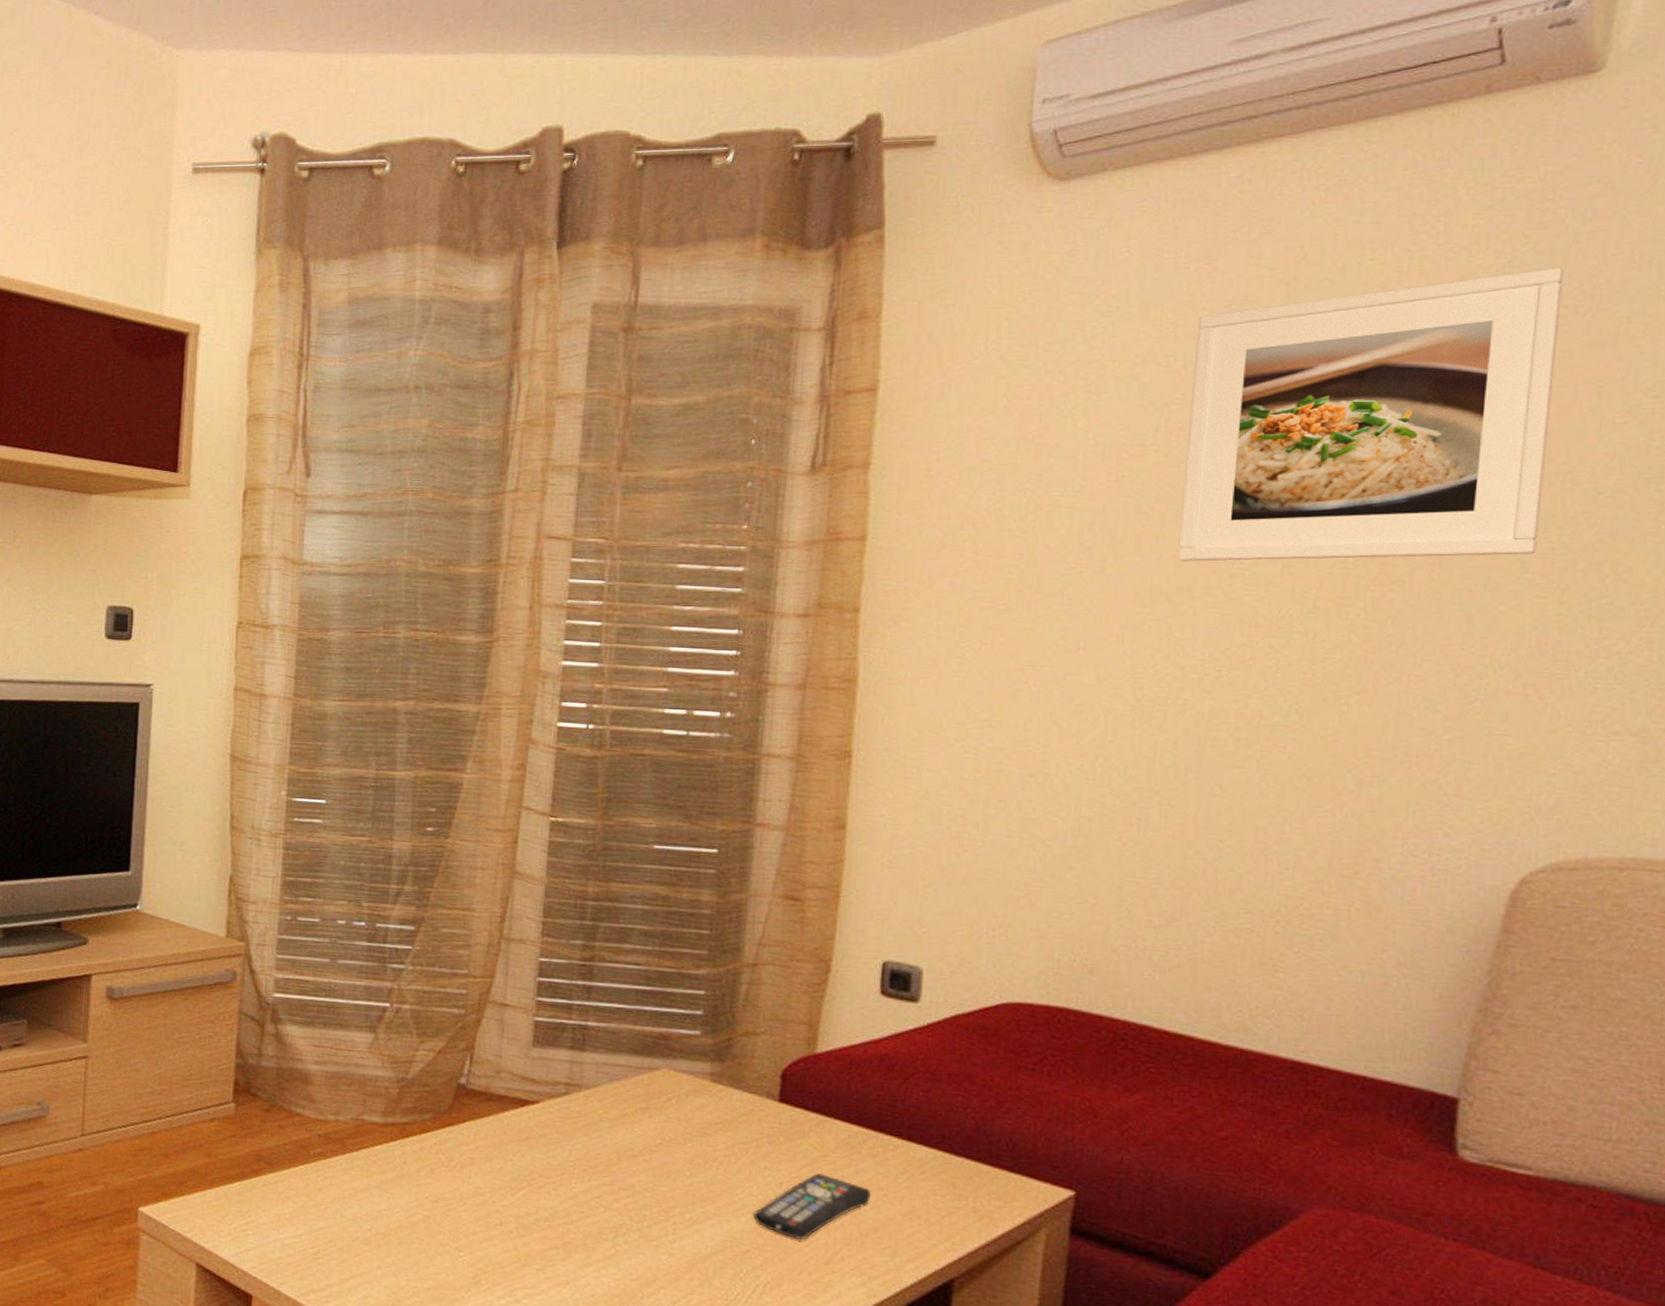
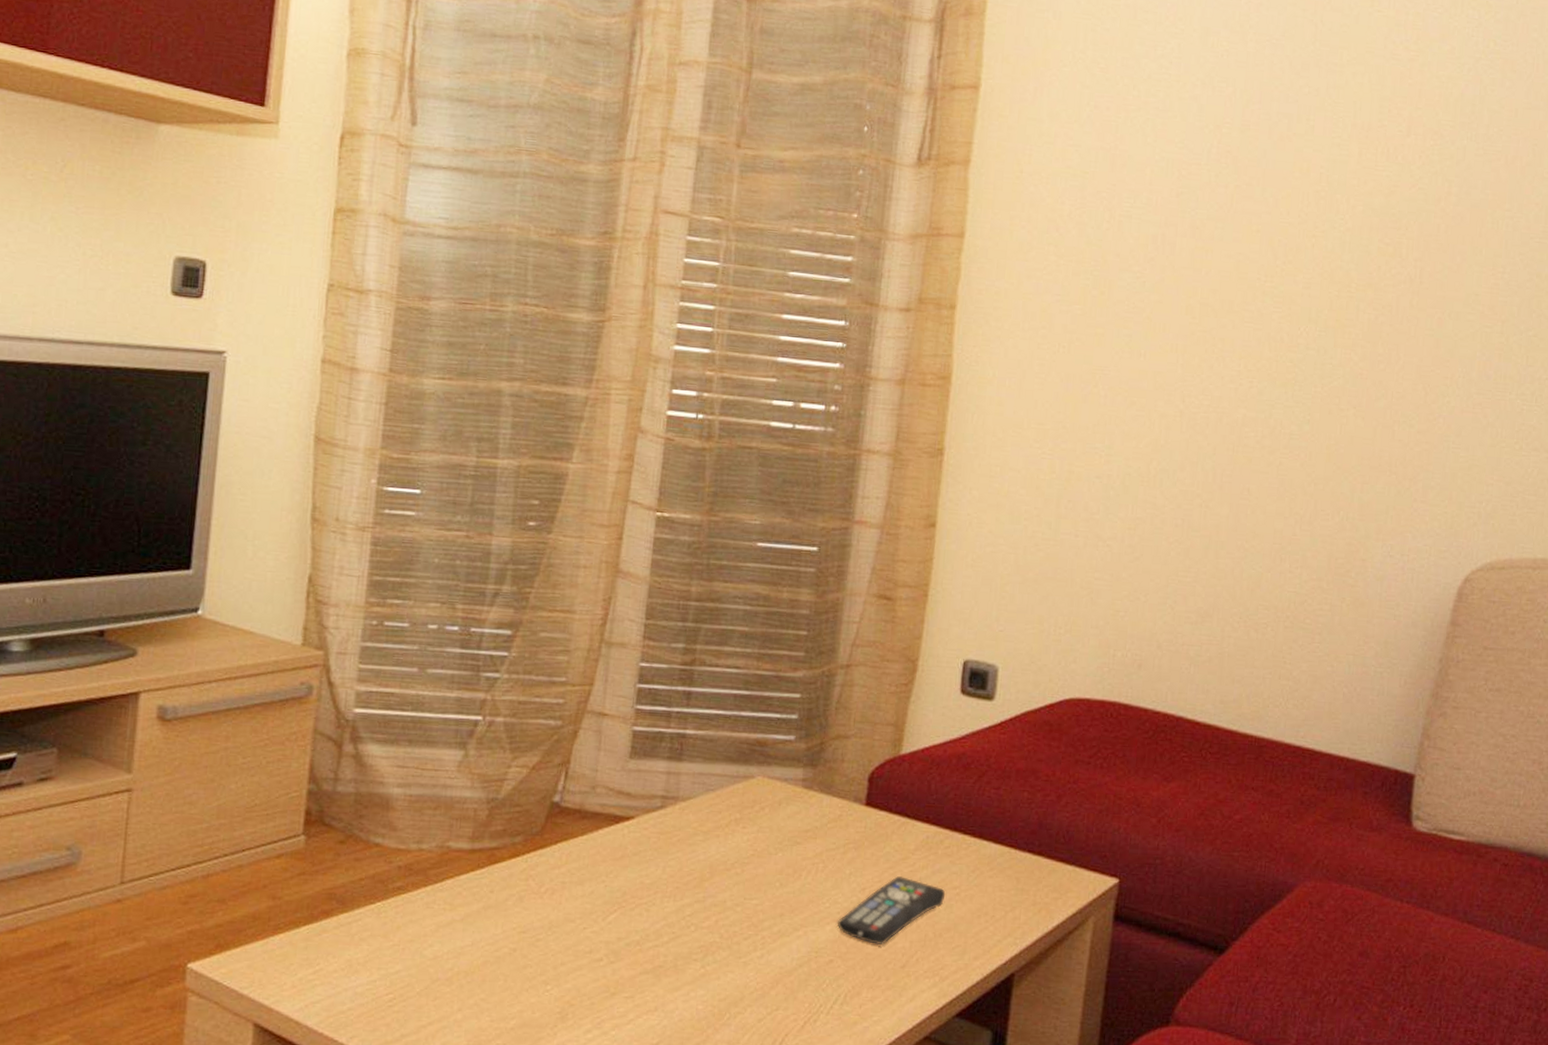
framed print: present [1178,268,1565,562] -> none [1223,36,1514,289]

